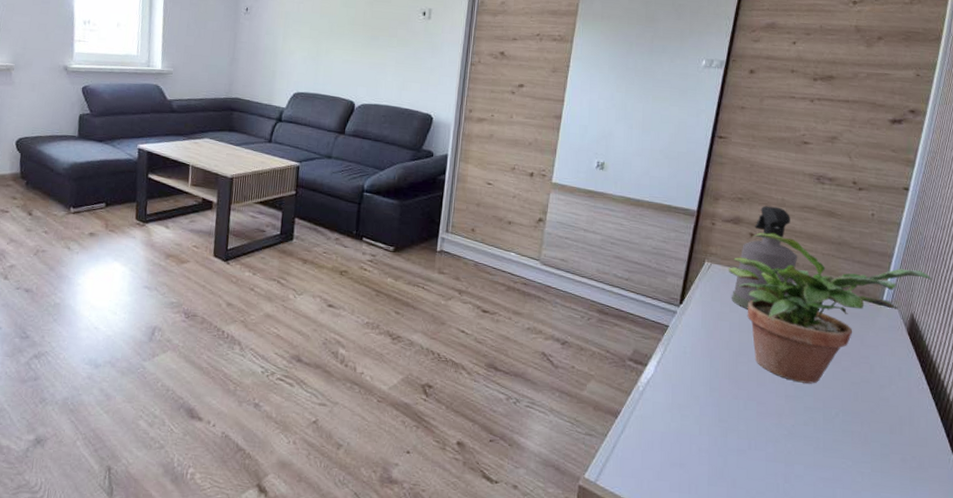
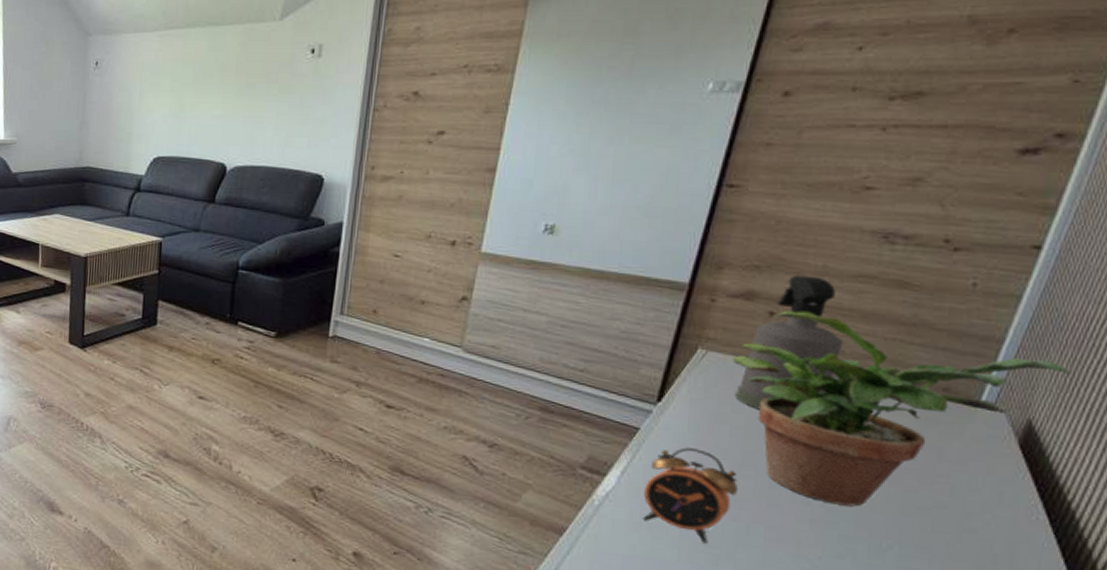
alarm clock: none [674,340,737,420] -> present [642,447,738,545]

